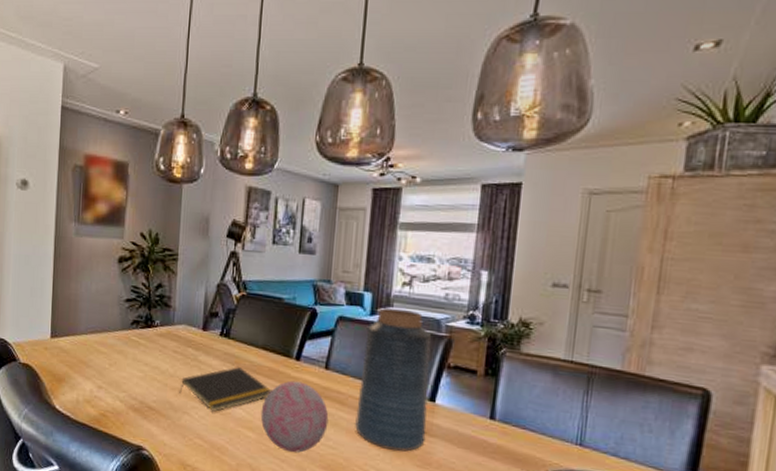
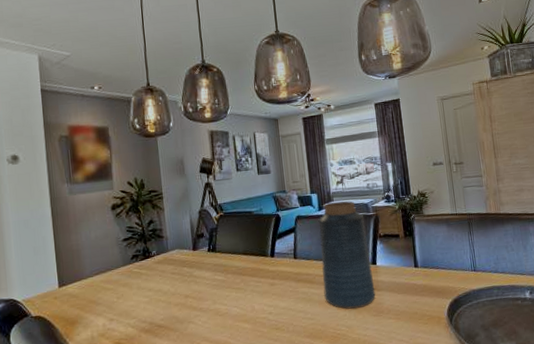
notepad: present [179,366,272,412] -> none [182,272,257,315]
decorative orb: present [260,380,329,453] -> none [251,273,305,332]

